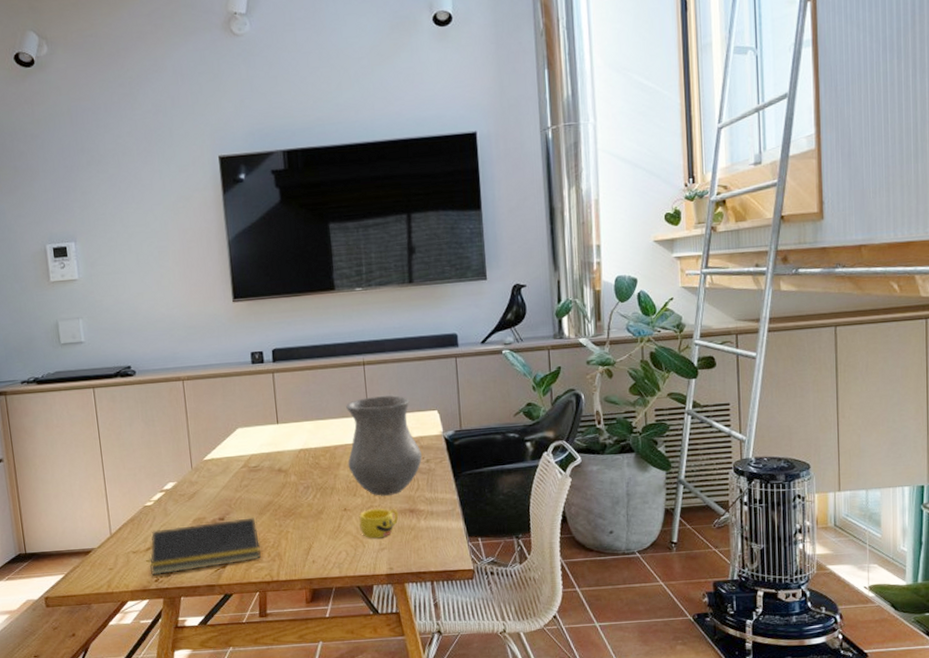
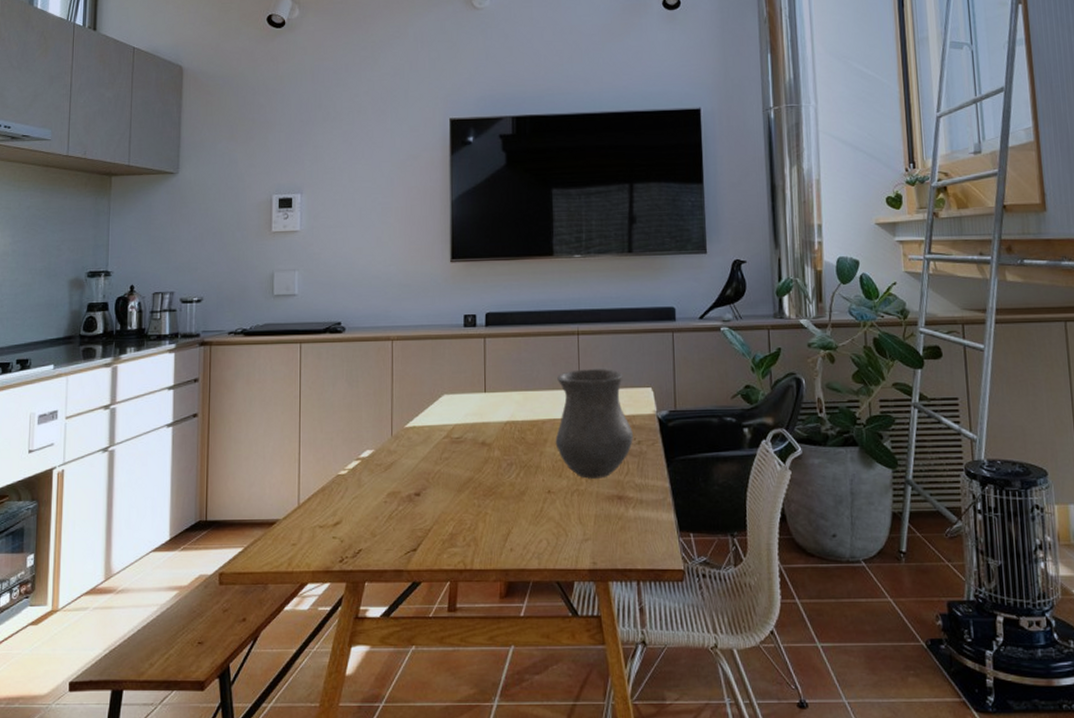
notepad: present [149,517,261,576] -> none [335,495,456,555]
cup: present [359,508,399,539] -> none [563,493,606,527]

